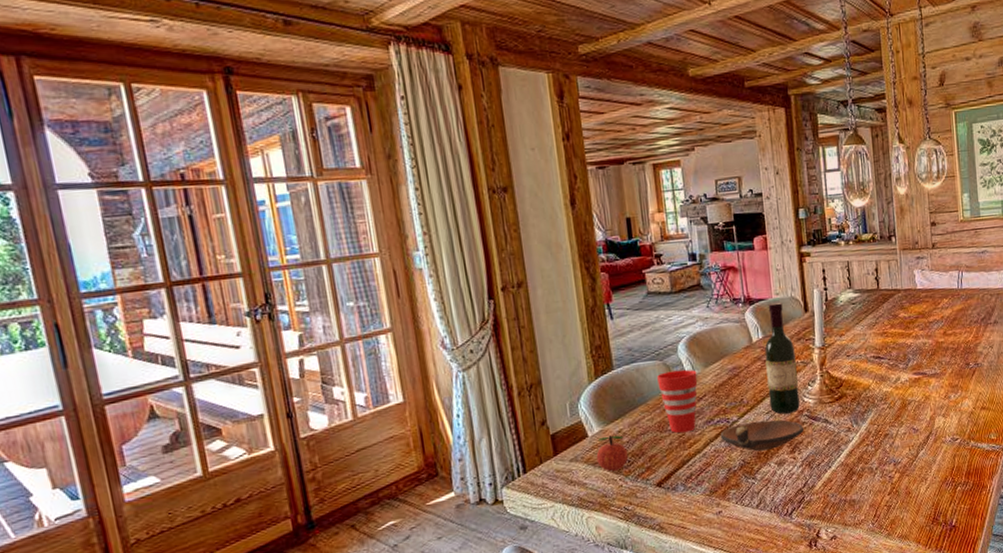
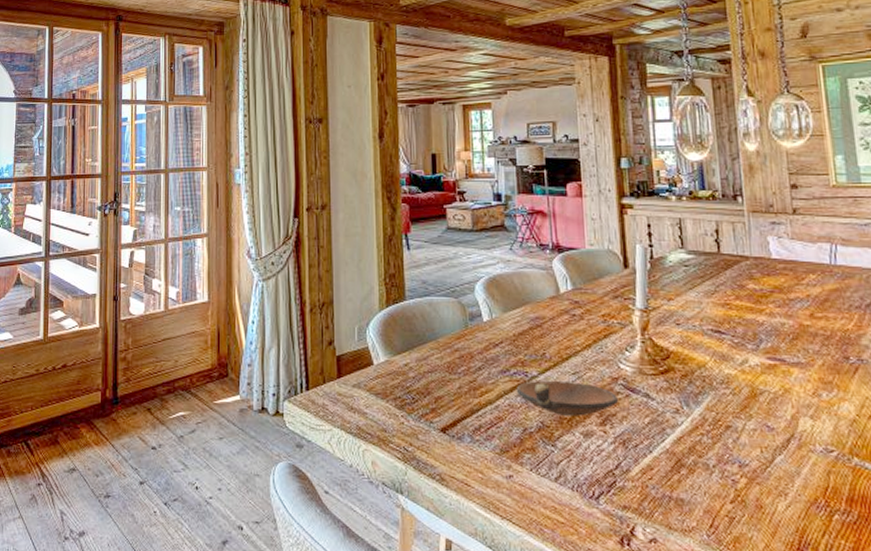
apple: present [596,435,629,472] -> none [380,367,413,406]
cup: present [657,369,698,434] -> none [451,311,495,379]
wine bottle: present [764,302,800,415] -> none [573,253,614,379]

